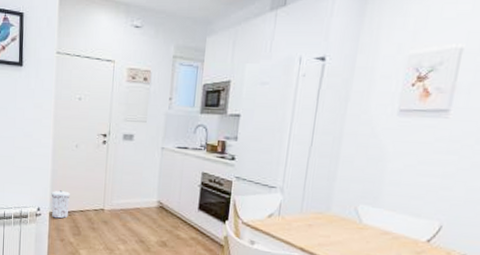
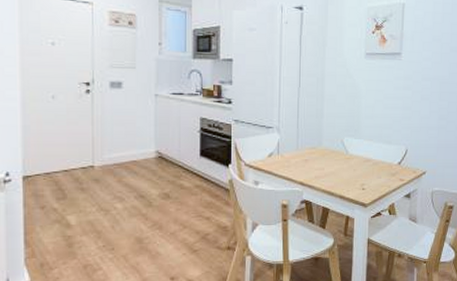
trash can: present [51,190,70,219] -> none [23,149,49,183]

